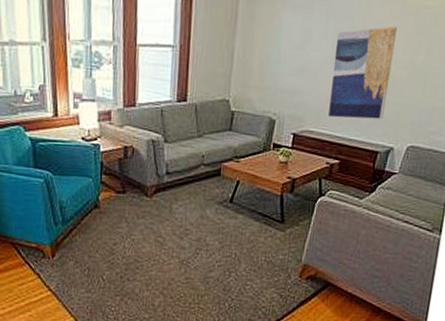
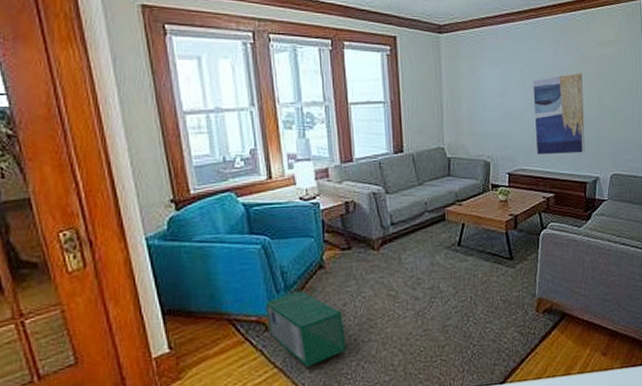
storage bin: none [44,226,113,295] -> present [265,290,347,367]

